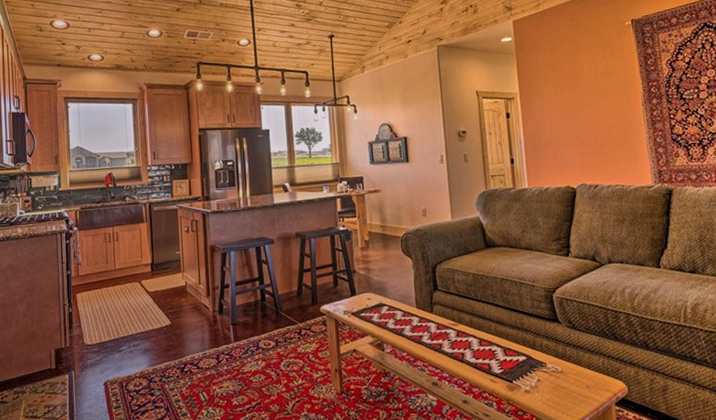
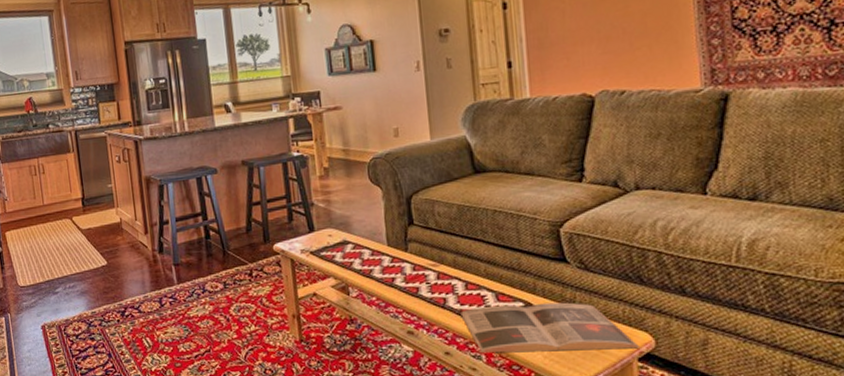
magazine: none [476,356,616,402] -> present [460,302,639,354]

